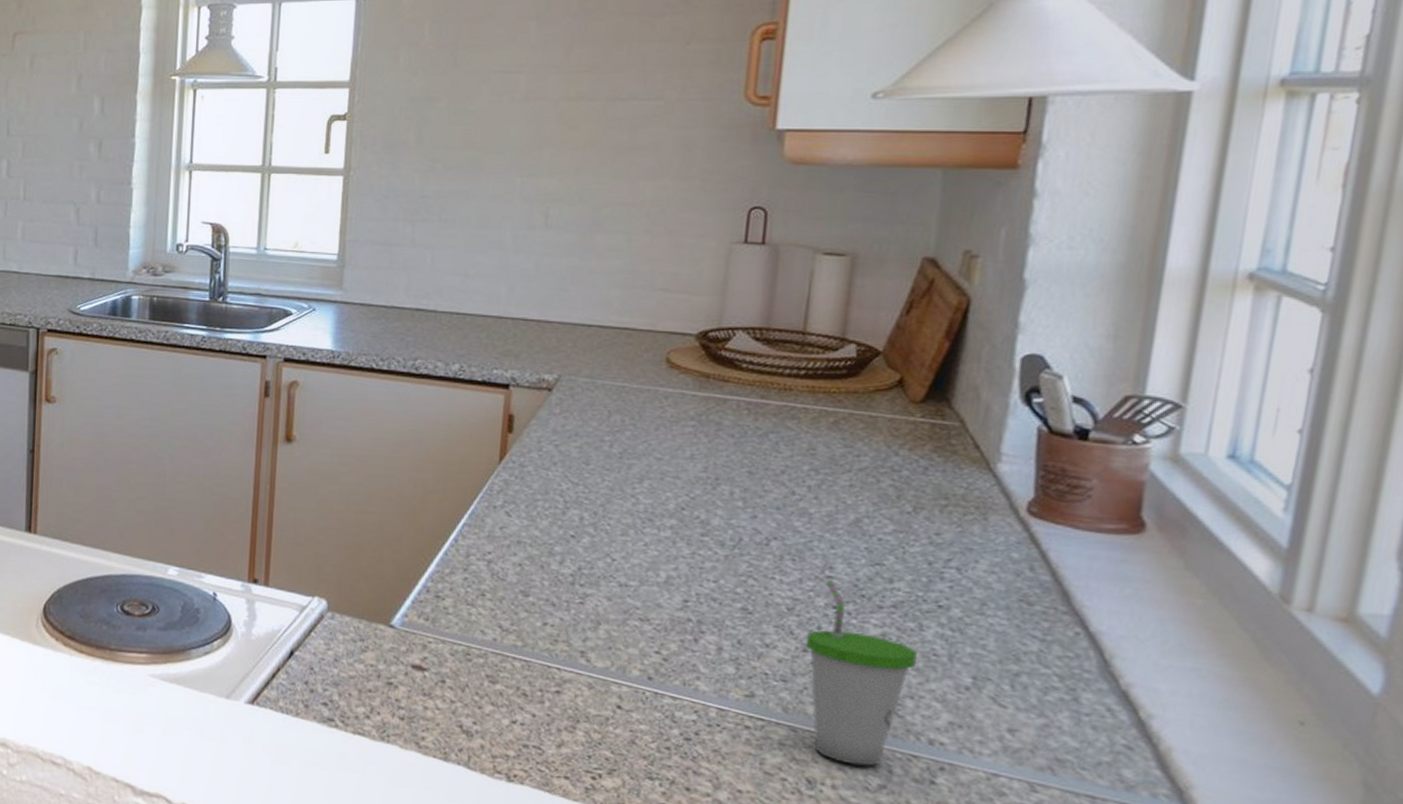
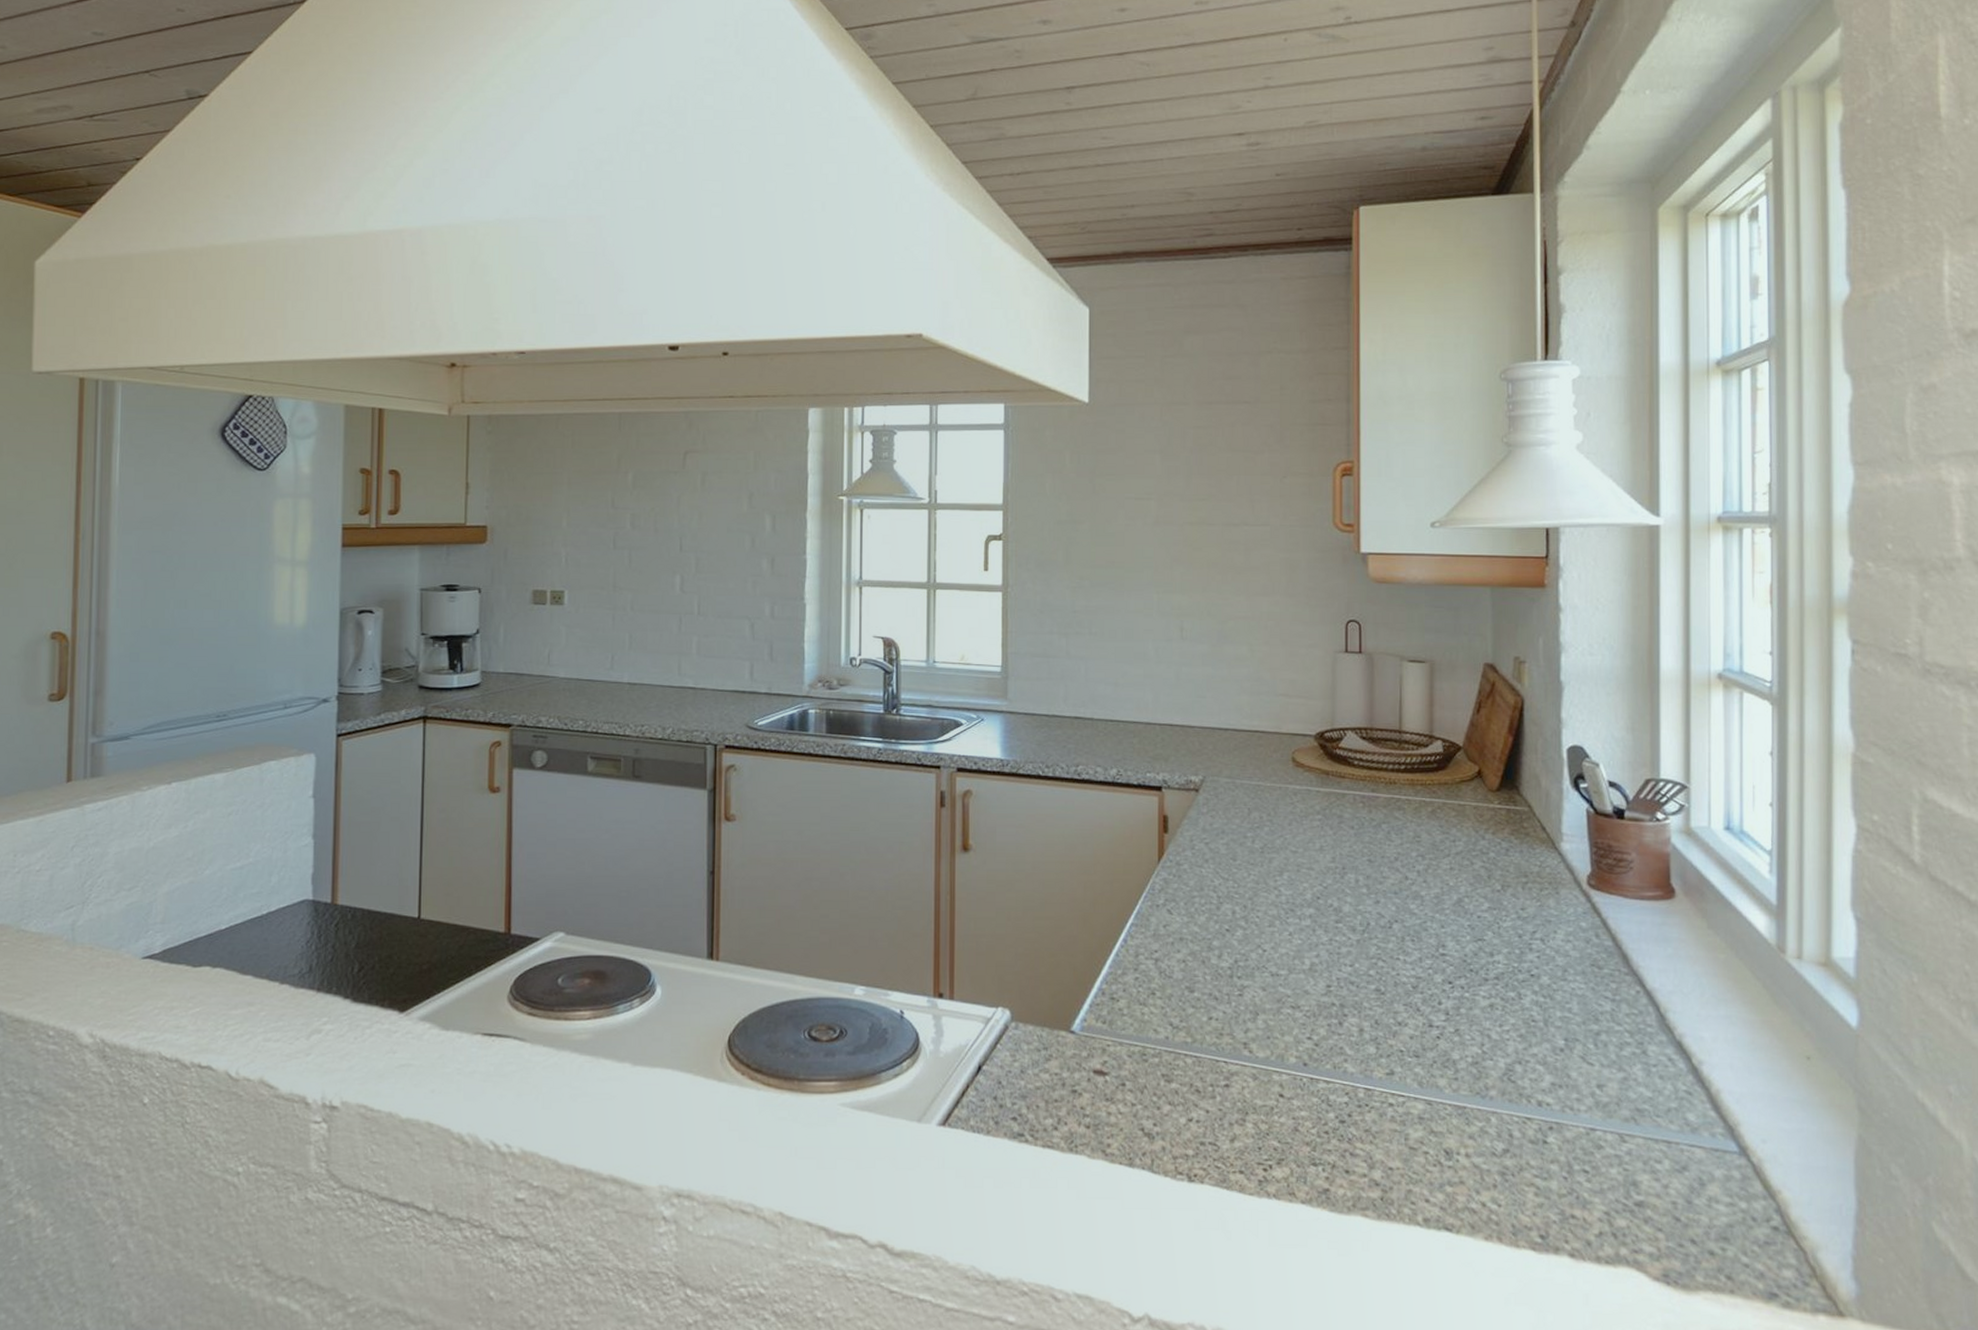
cup: present [805,580,917,766] -> none [1430,958,1519,1132]

